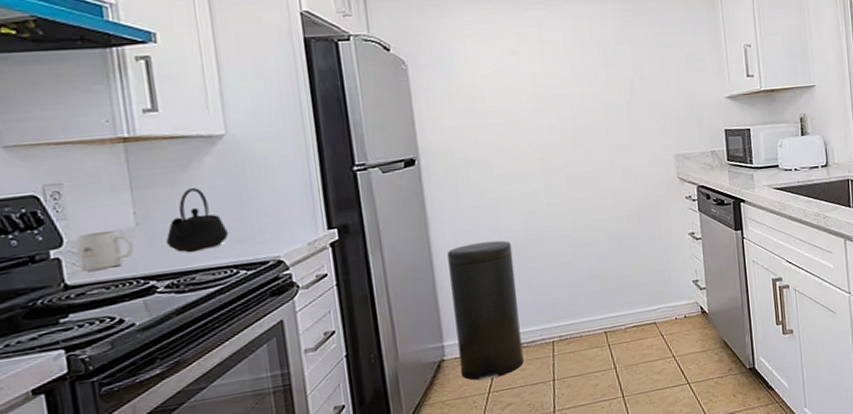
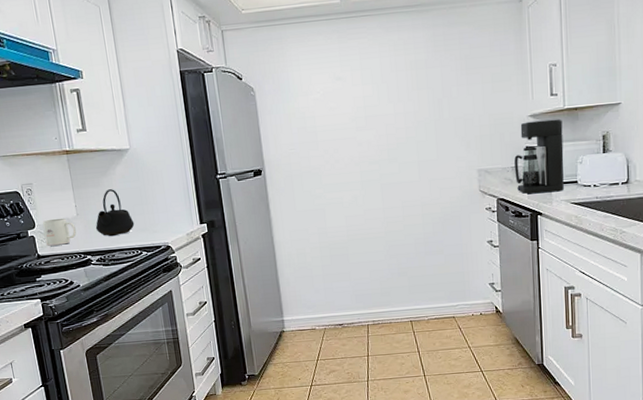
pedal bin: present [447,240,524,381] -> none [286,239,344,350]
coffee maker: none [713,100,766,180] -> present [514,119,564,194]

